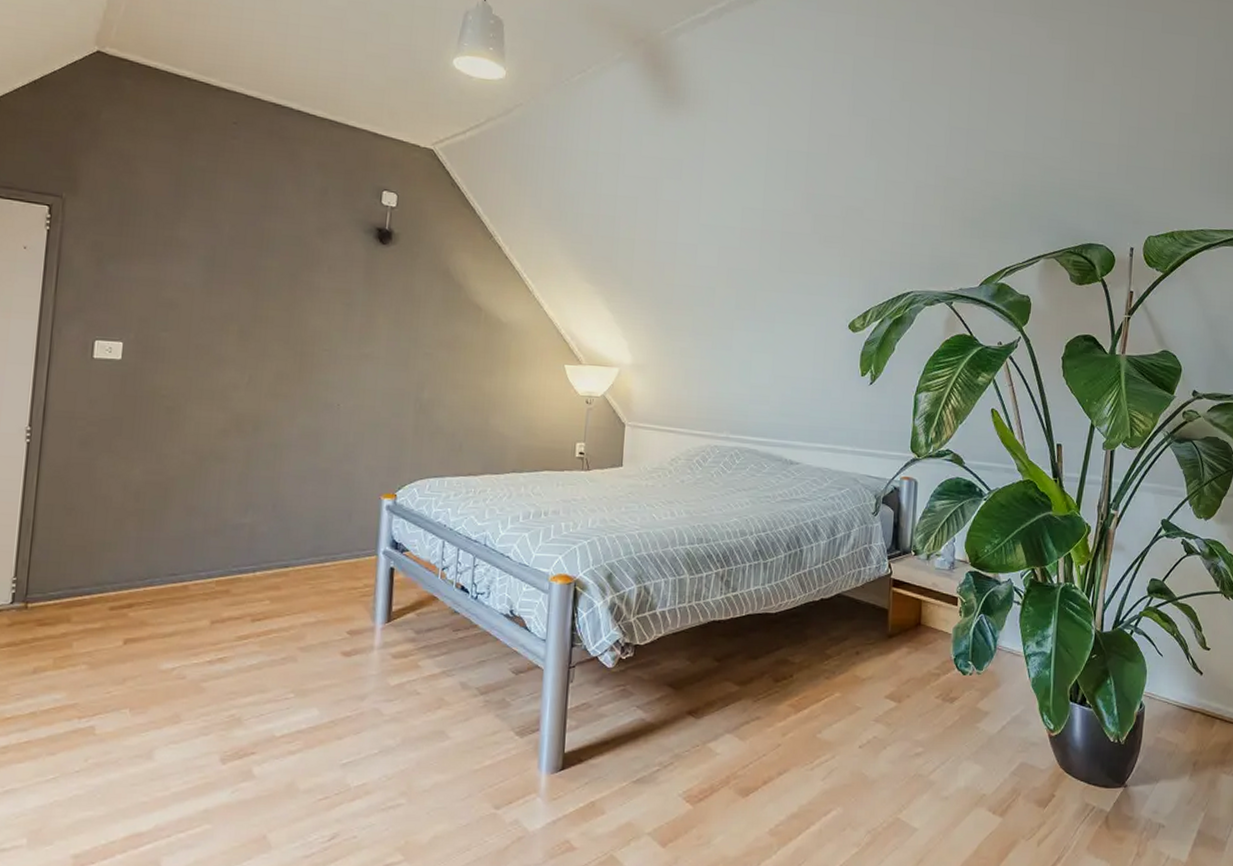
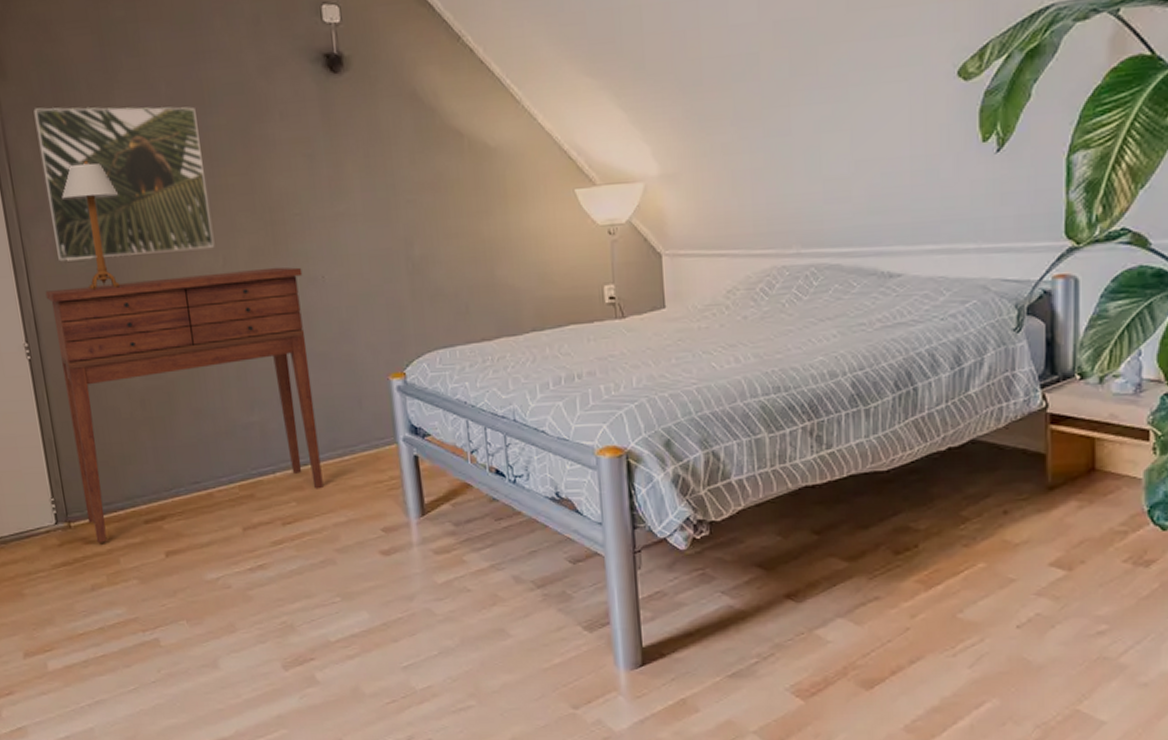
dresser: none [48,382,321,626] -> present [45,267,324,543]
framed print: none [85,224,253,367] -> present [33,107,215,262]
table lamp: none [104,275,162,389] -> present [61,160,121,291]

